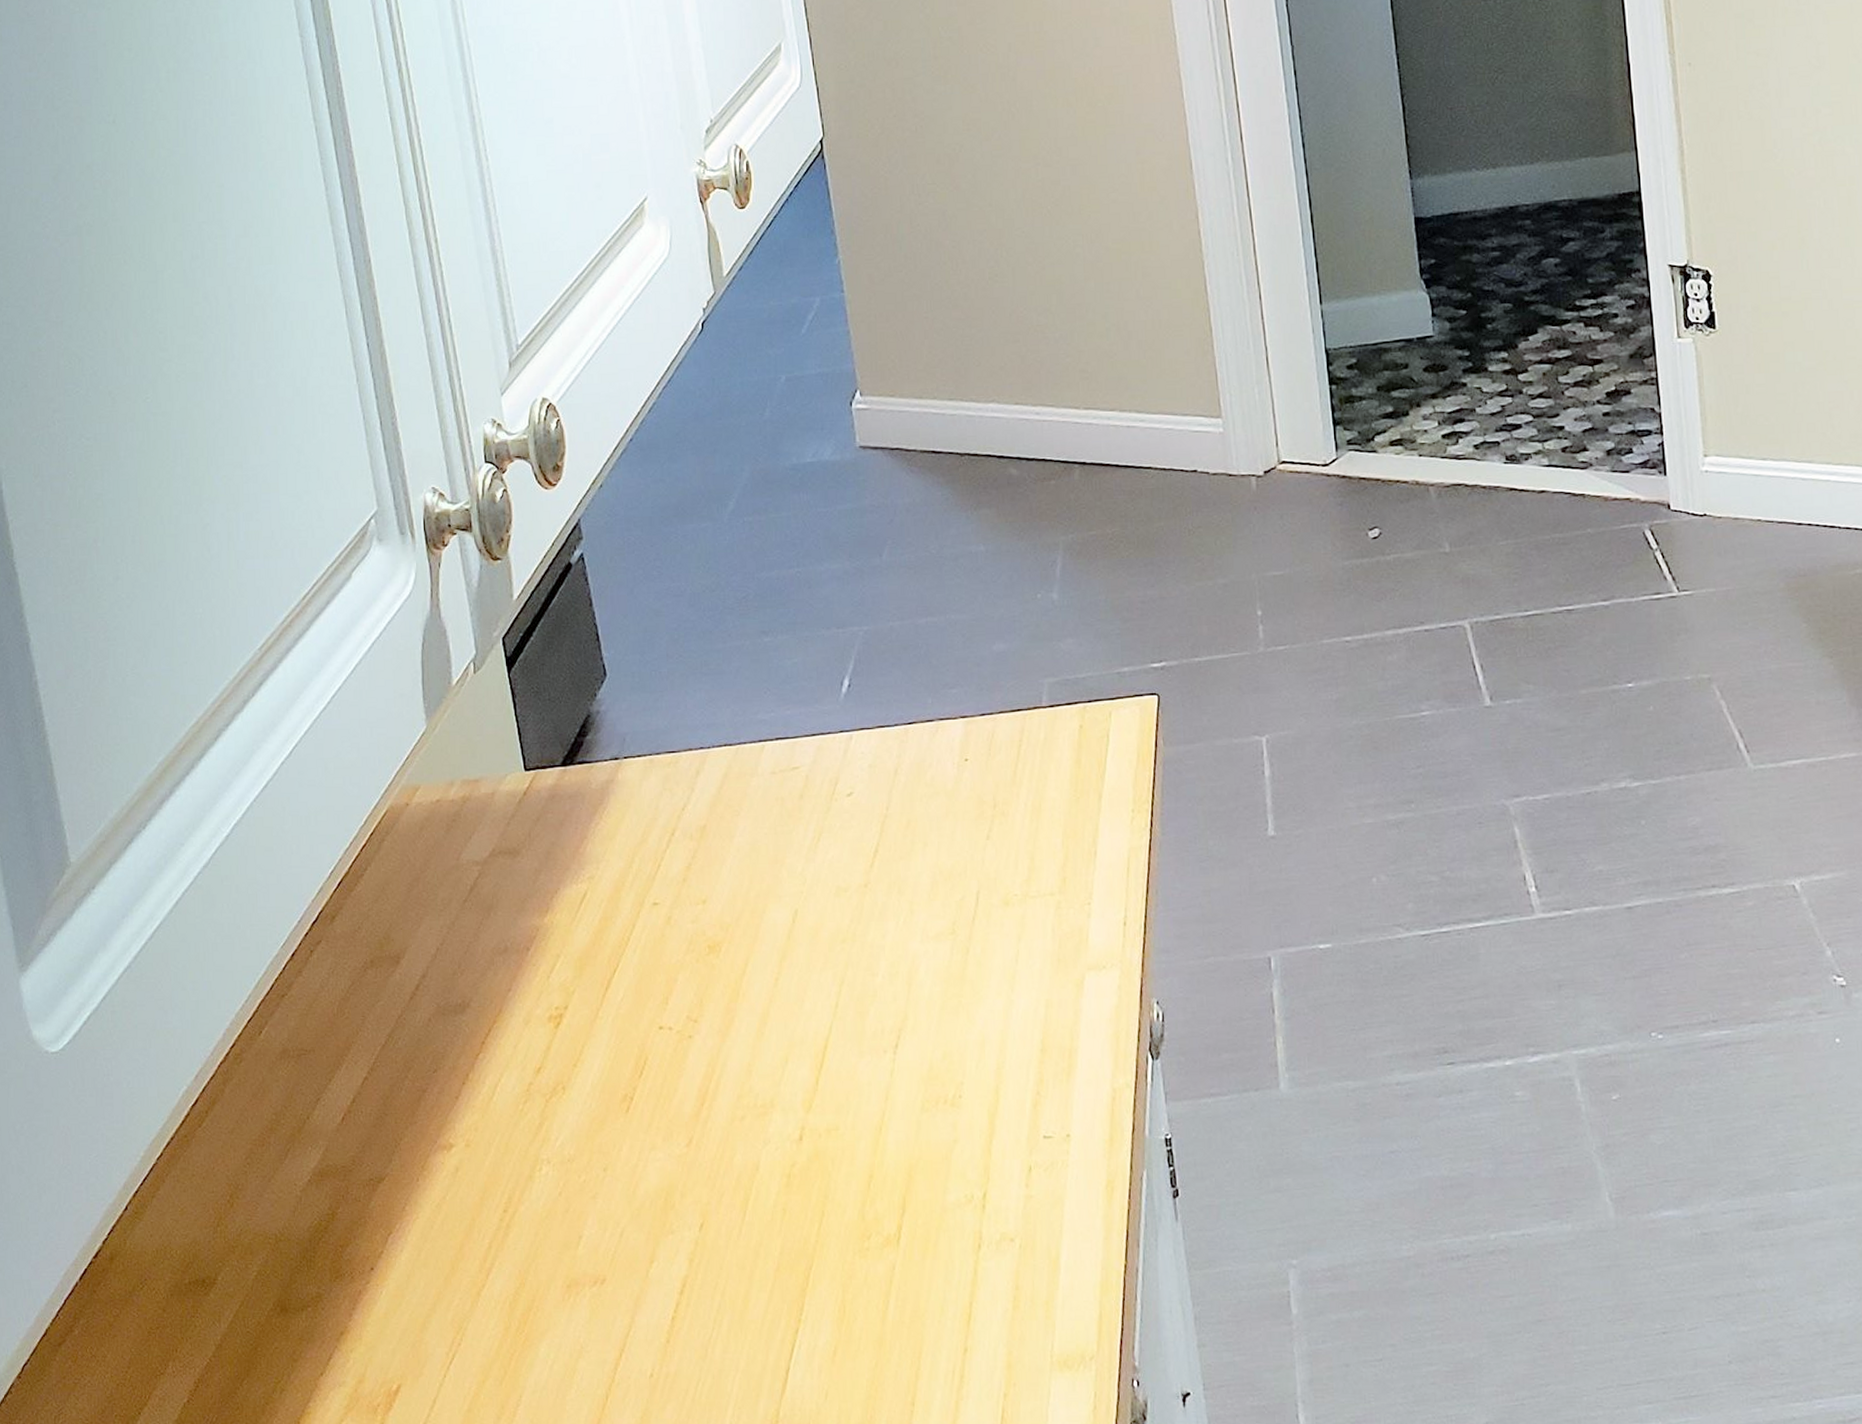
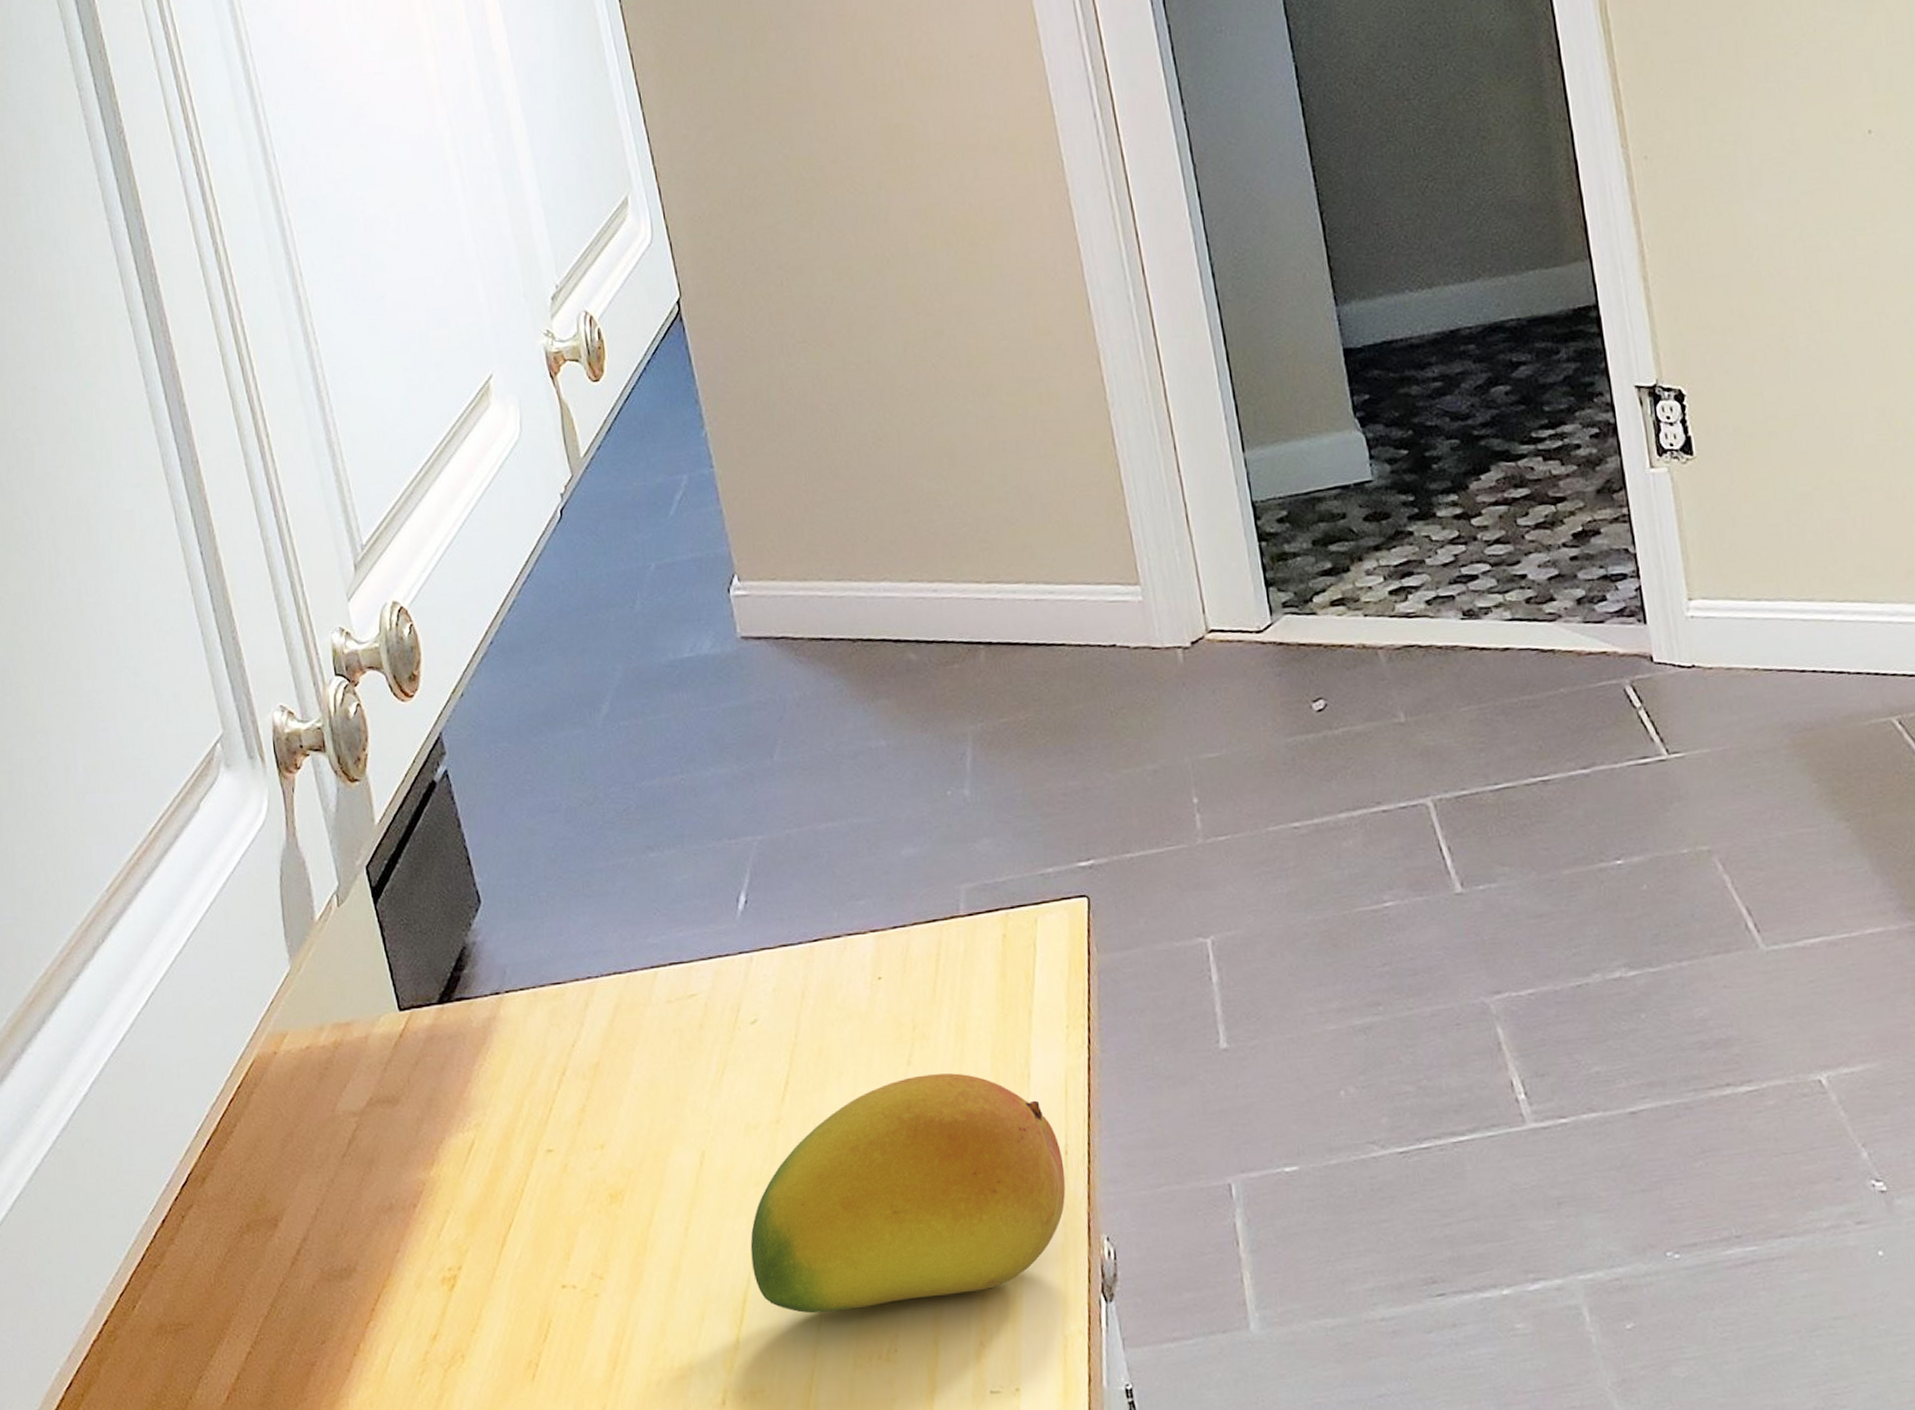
fruit: none [834,848,1123,1061] -> present [750,1073,1066,1314]

